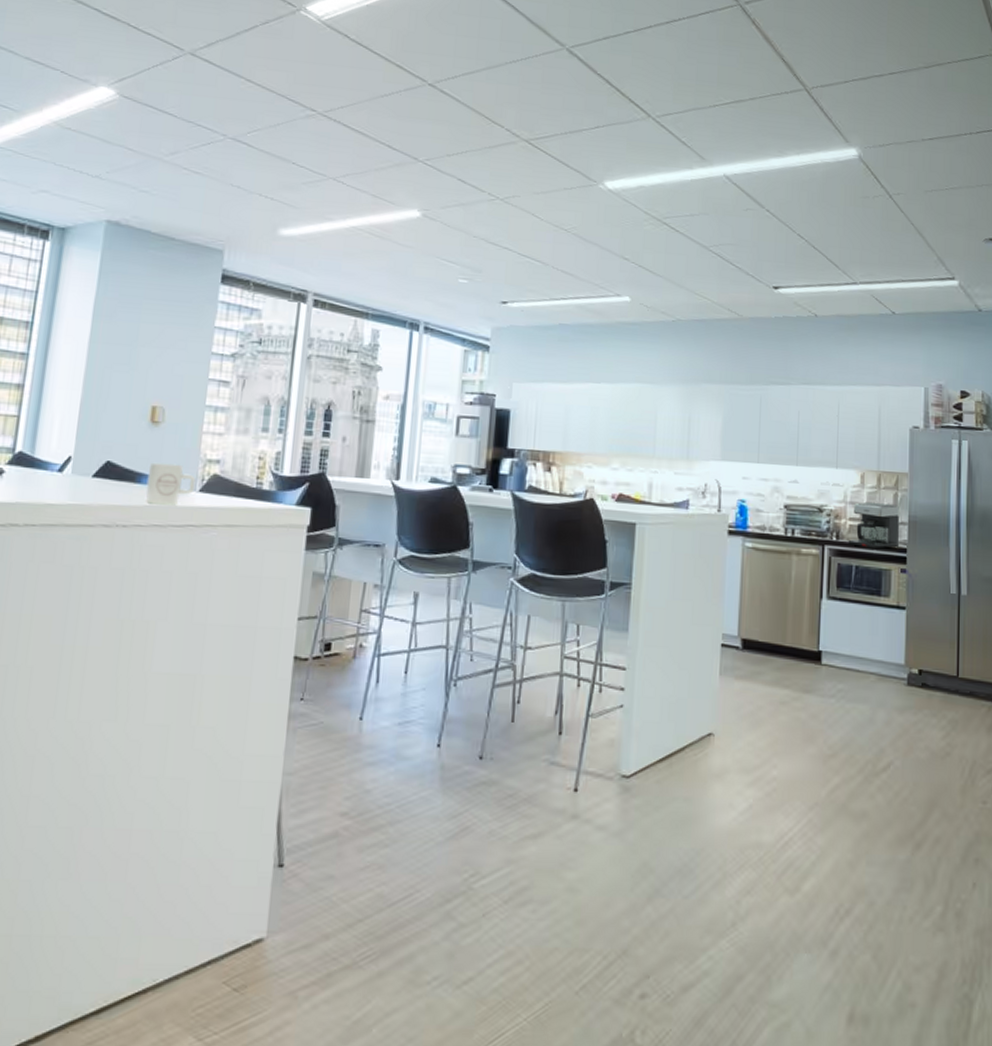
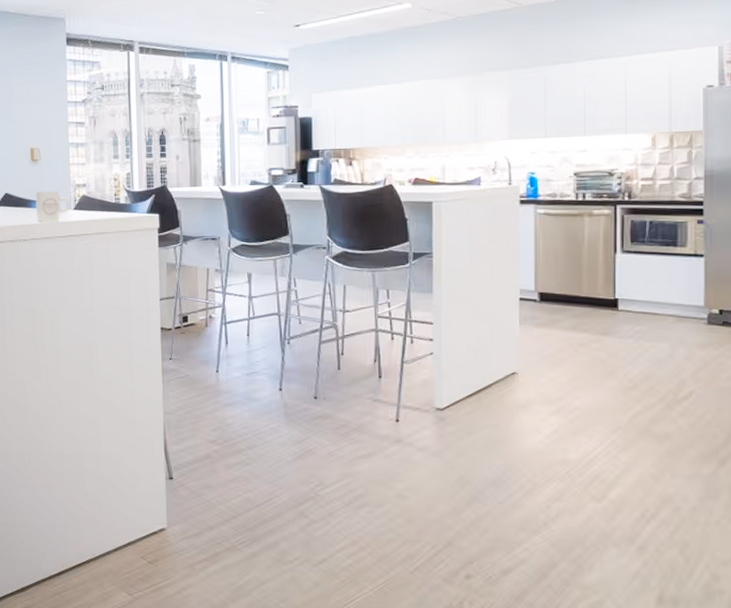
coffee maker: present [848,502,899,550] -> none [640,161,694,205]

